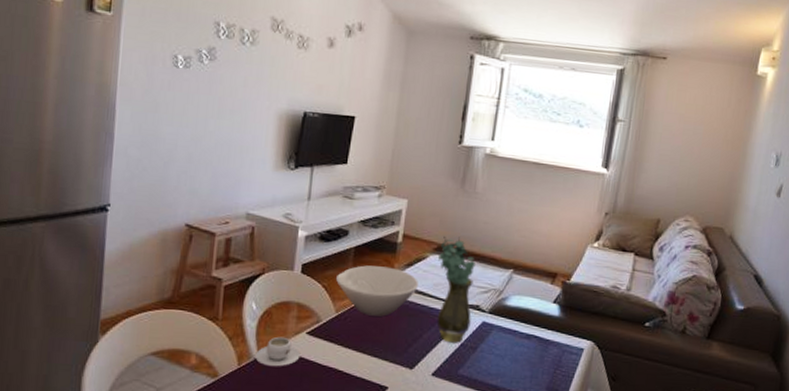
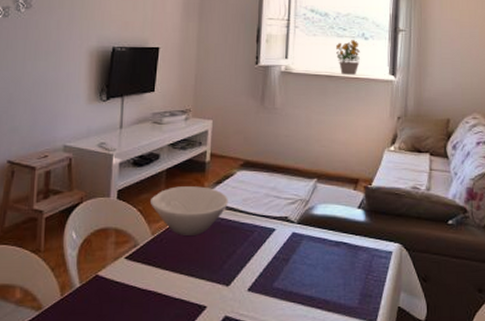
teacup: present [255,336,301,367] -> none [77,263,120,295]
vase: present [436,235,475,343] -> none [245,151,281,256]
flowerpot: none [546,126,574,164] -> present [335,40,361,75]

